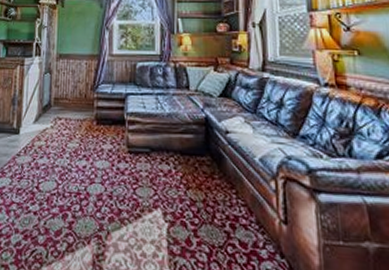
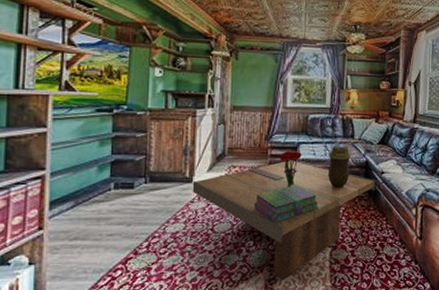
coffee table: none [19,113,219,257] -> present [192,160,375,280]
stack of books: none [80,142,151,186] -> present [254,185,319,223]
bouquet: none [106,103,130,144] -> present [279,151,302,186]
decorative urn: none [161,98,187,149] -> present [328,146,351,188]

